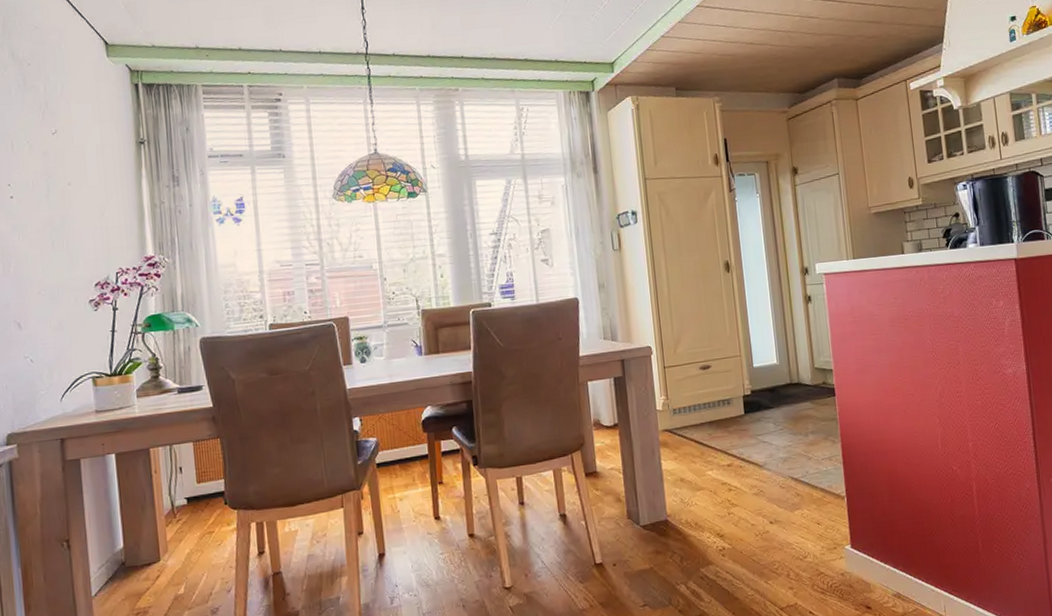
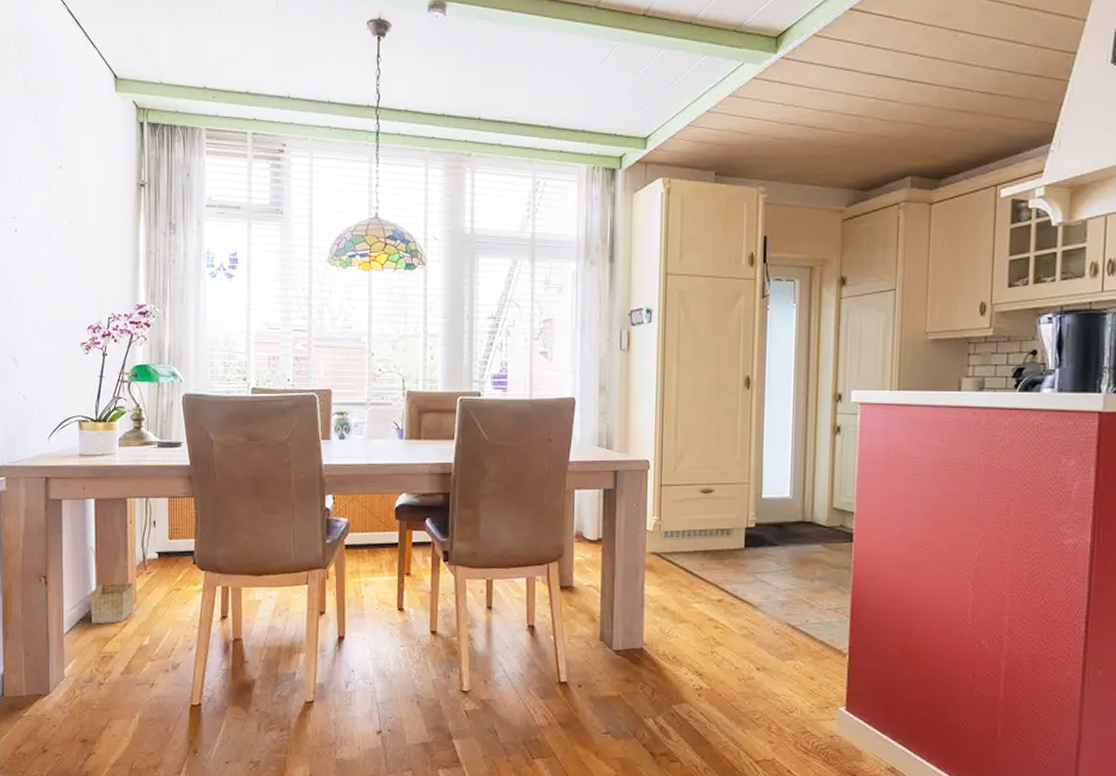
basket: none [111,494,165,582] -> present [87,544,135,624]

